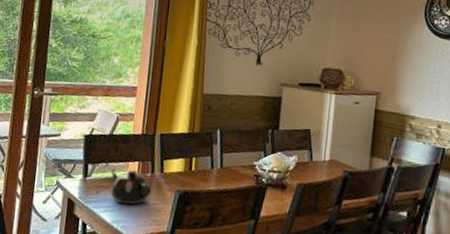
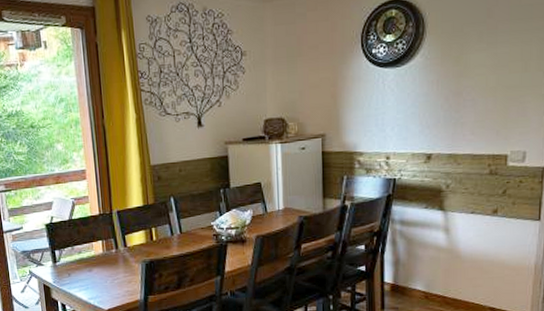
teapot: present [110,170,152,205] -> none [77,249,119,282]

